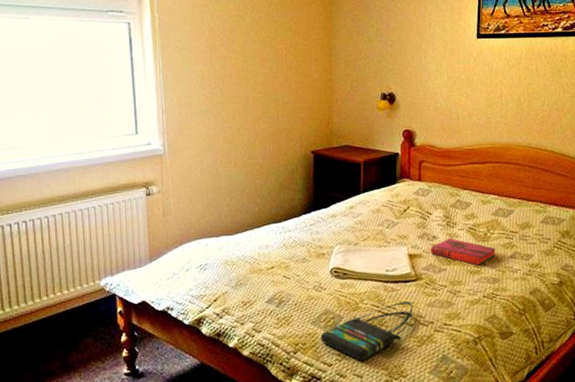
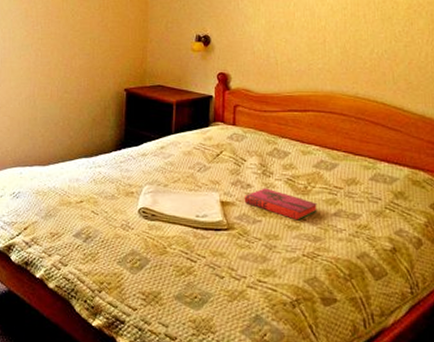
tote bag: present [320,301,414,361] -> none [125,251,225,310]

